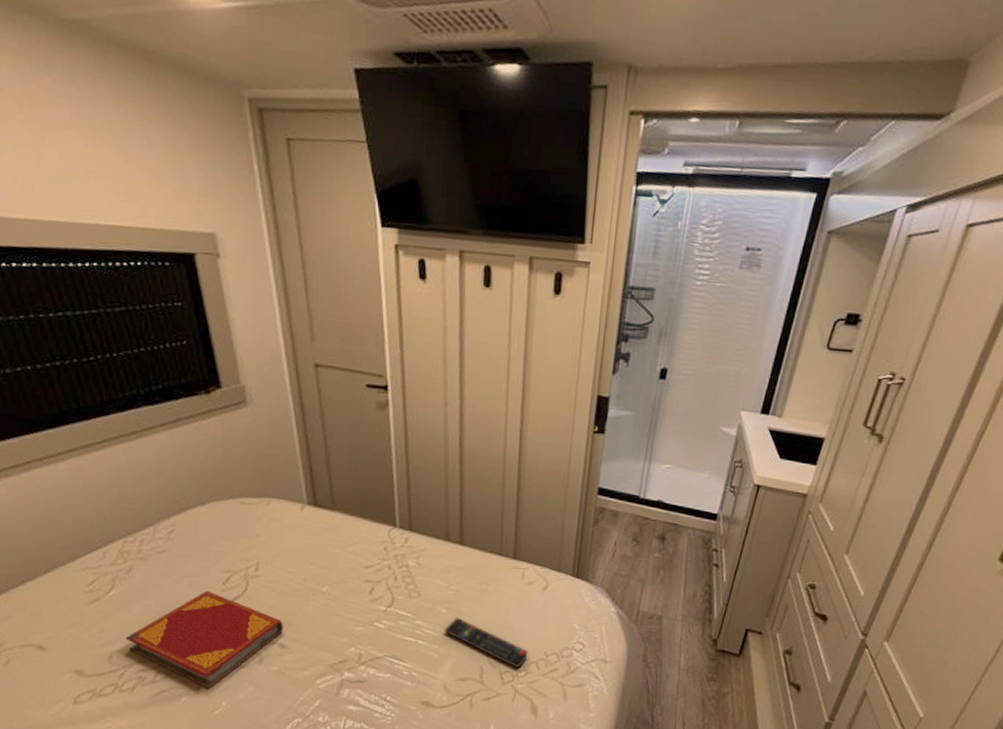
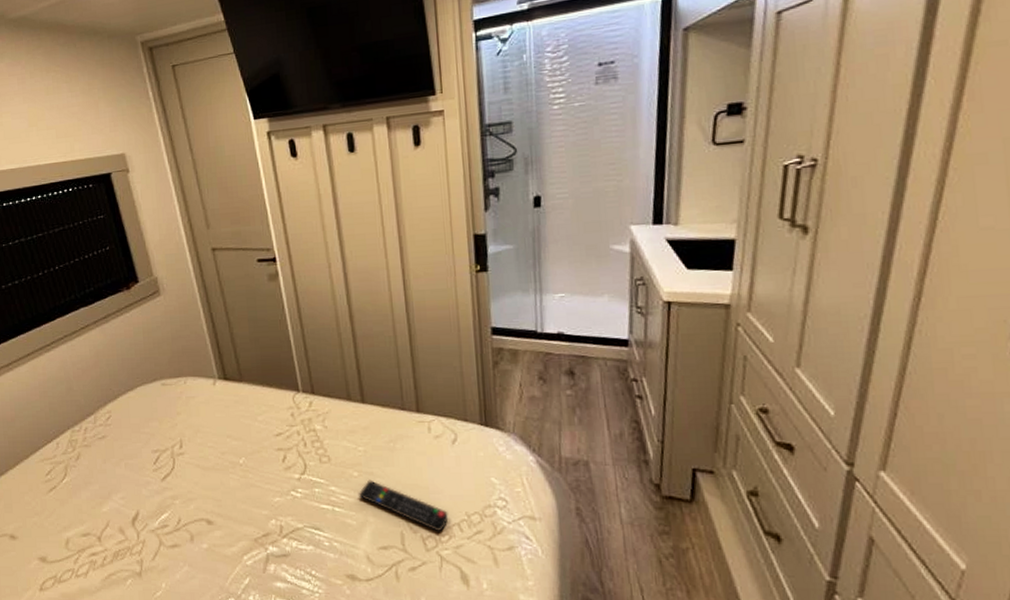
hardback book: present [125,590,283,689] -> none [78,471,209,570]

